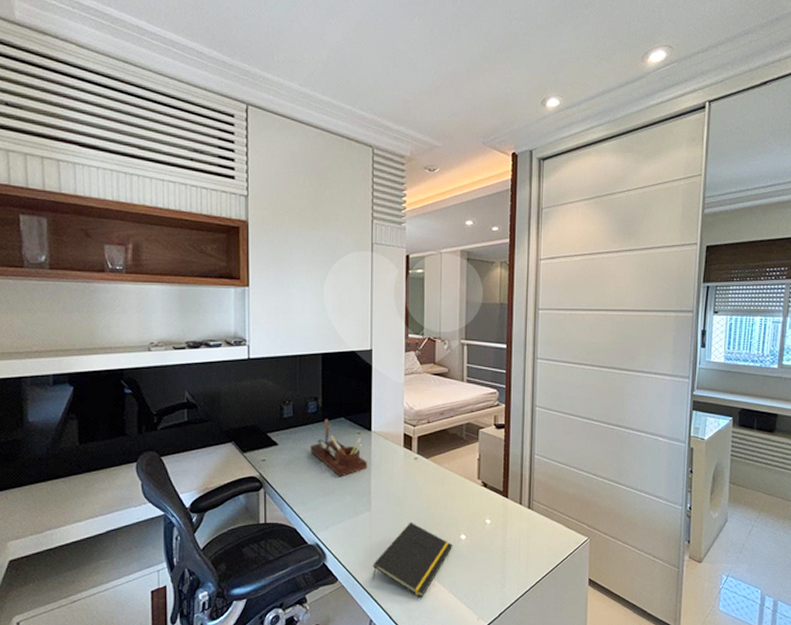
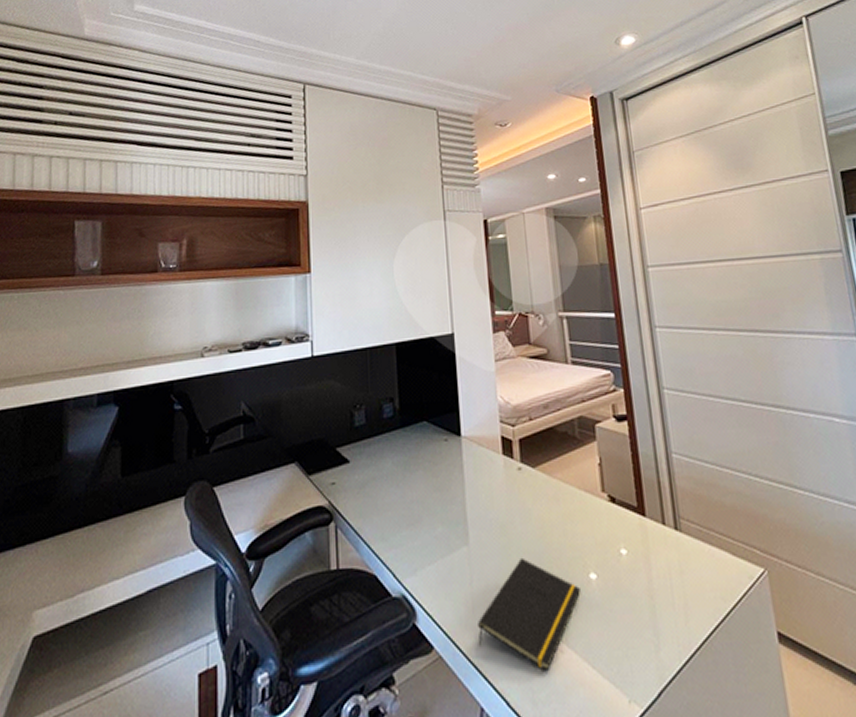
desk organizer: present [310,419,367,477] -> none [388,424,459,500]

